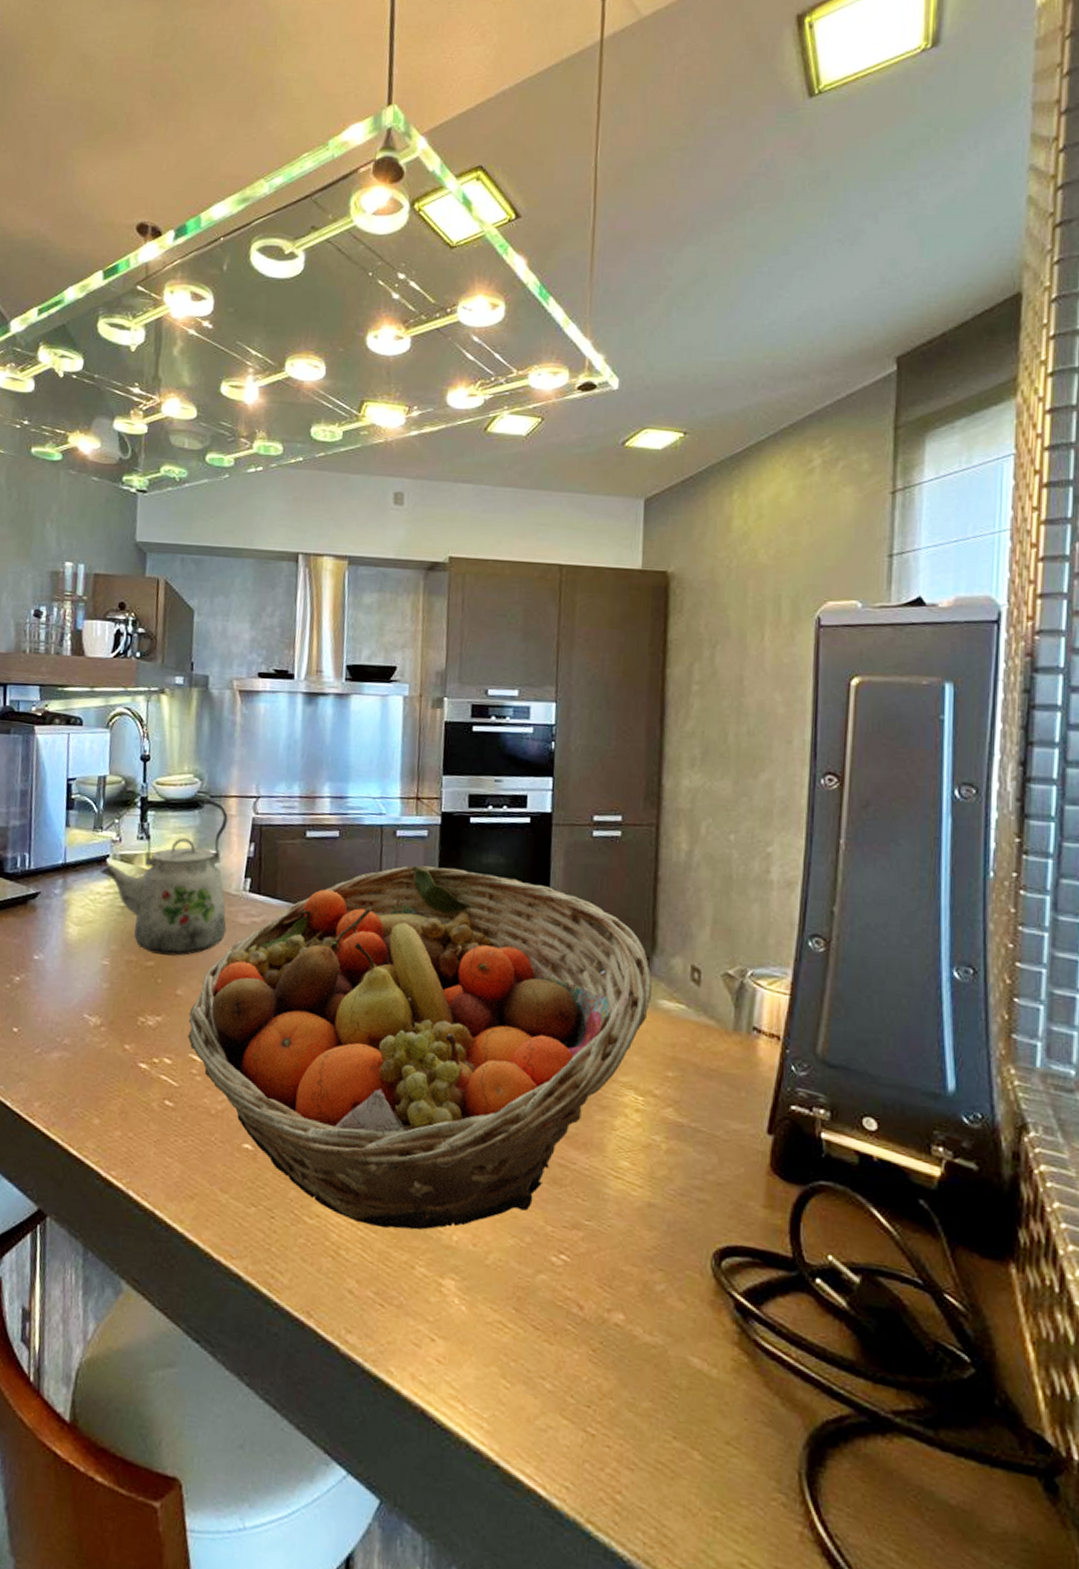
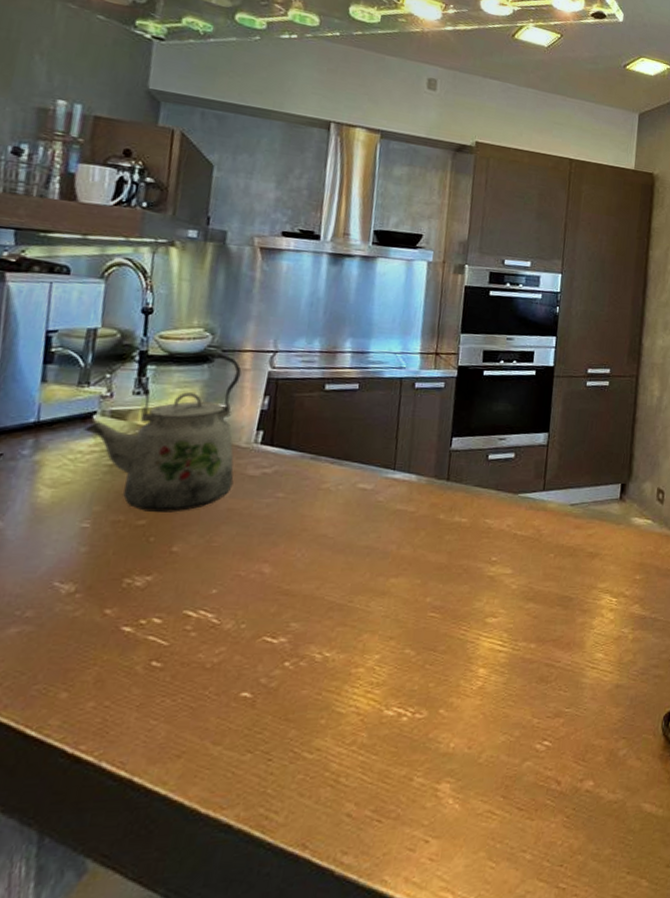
fruit basket: present [188,865,652,1230] -> none [183,413,628,749]

